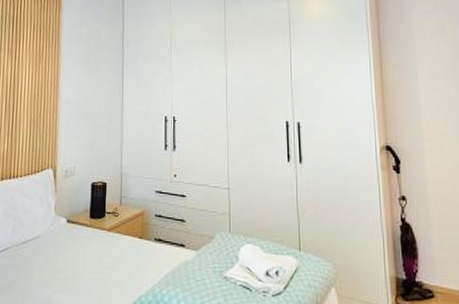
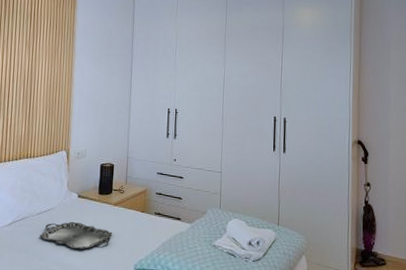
serving tray: none [24,251,107,285] -> present [39,221,113,250]

